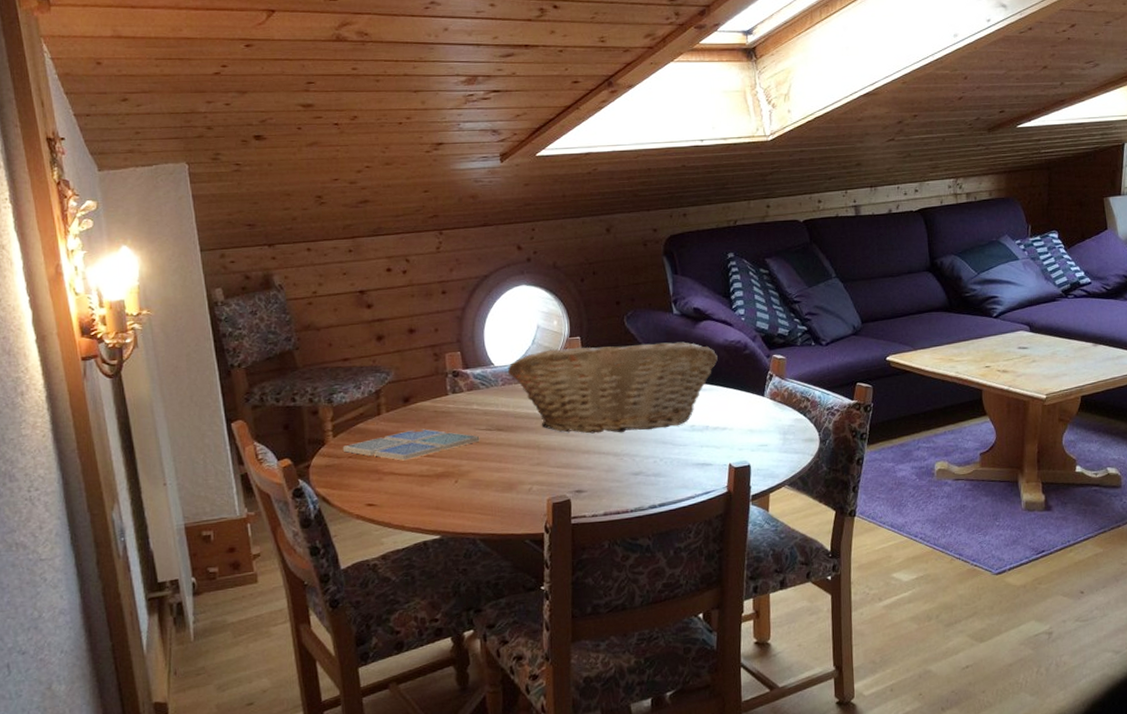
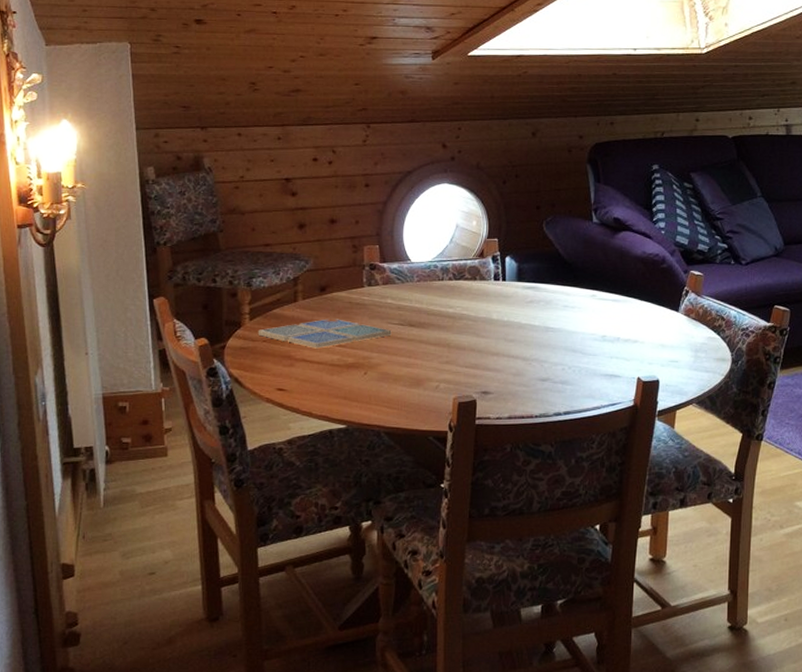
fruit basket: present [508,342,718,434] -> none [424,249,634,338]

